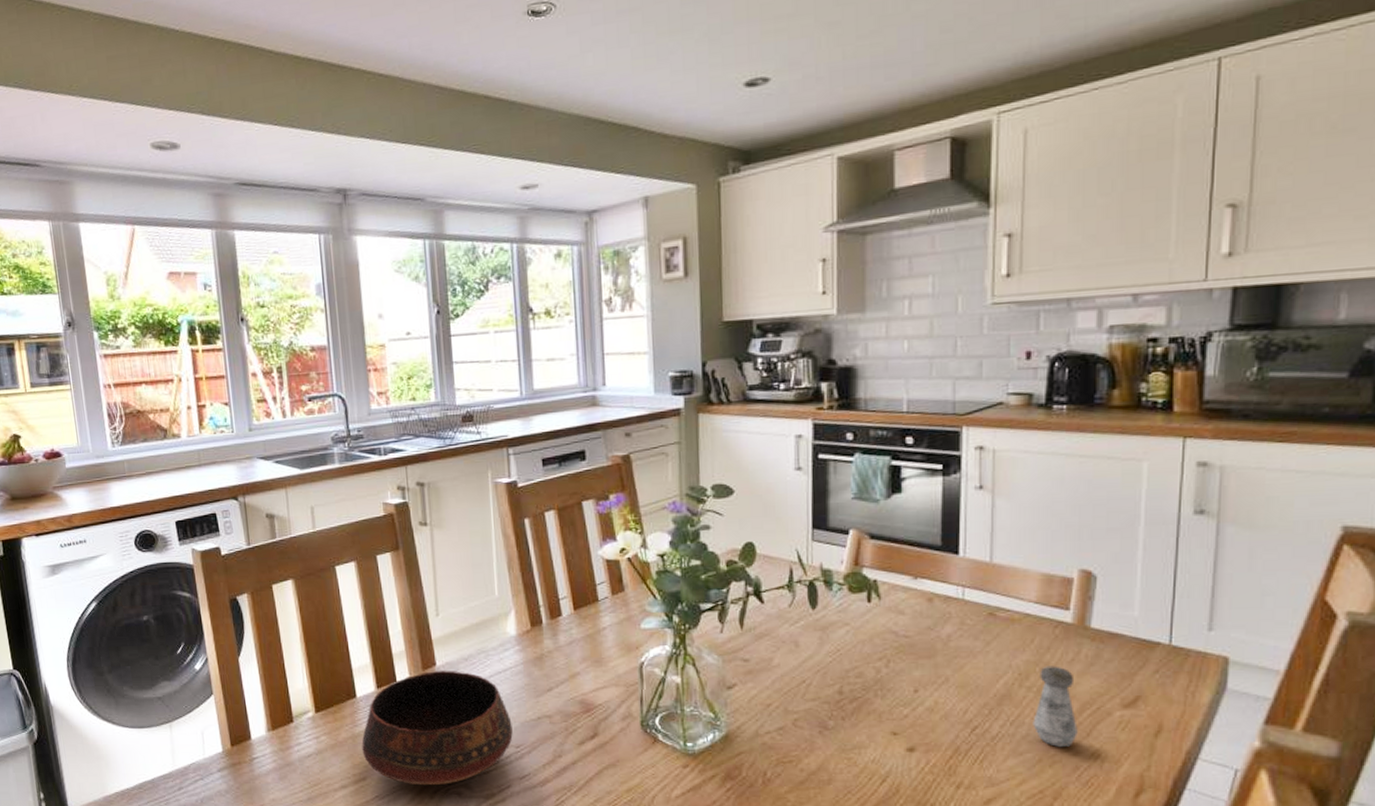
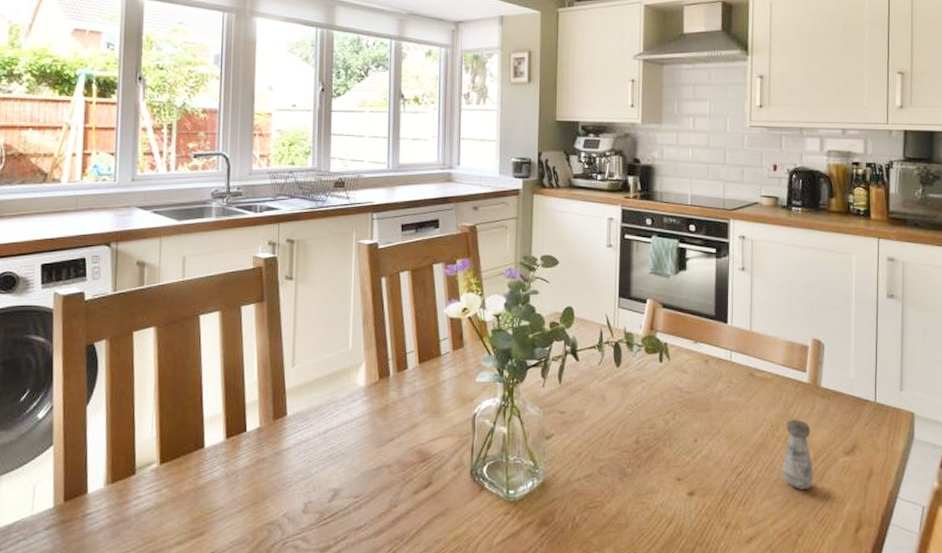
bowl: present [361,670,513,786] -> none [203,420,354,539]

